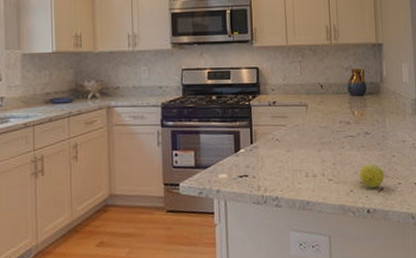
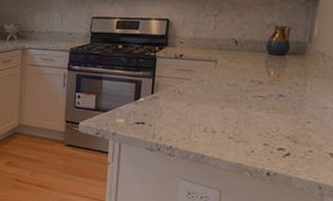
fruit: present [359,164,384,188] -> none [264,127,294,152]

